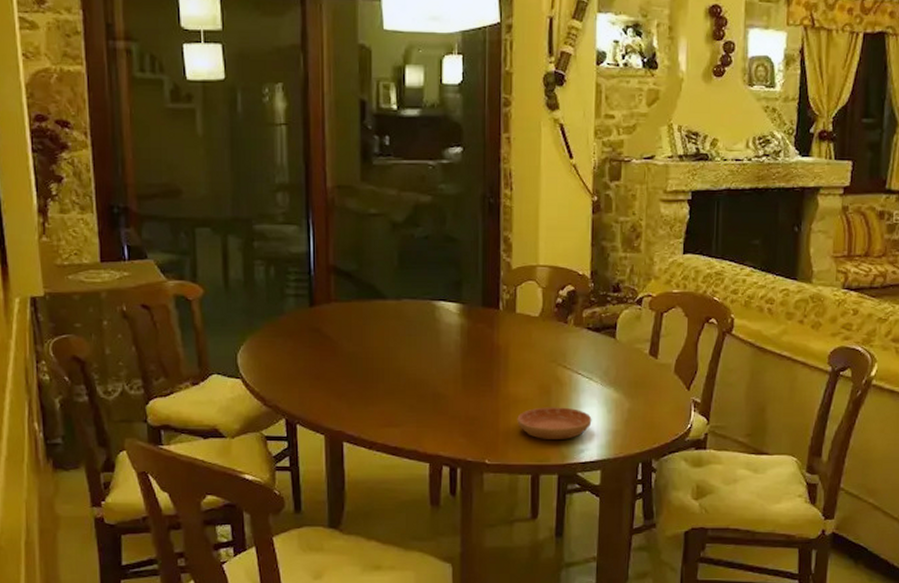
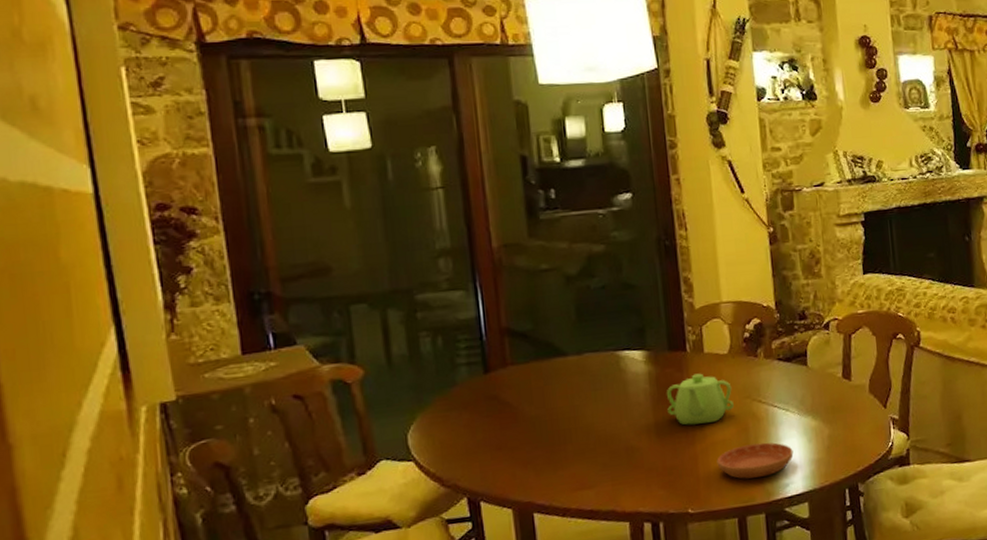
teapot: none [475,332,539,381] -> present [666,373,734,426]

